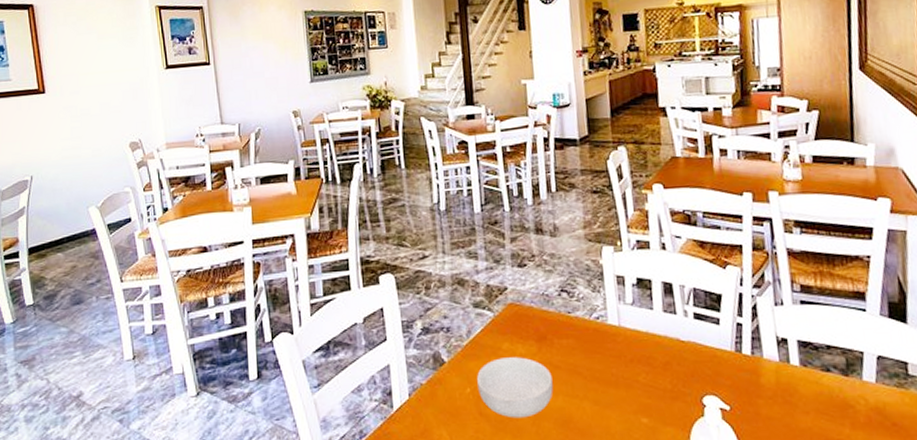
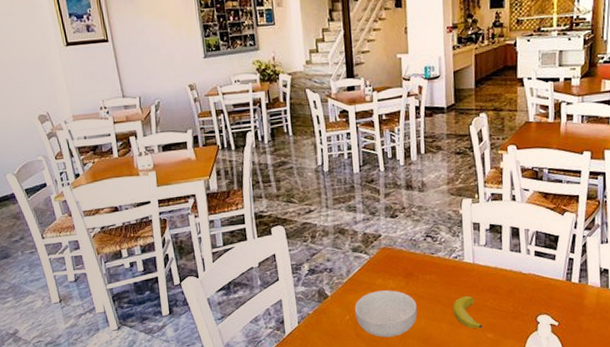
banana: none [596,367,635,411] -> present [453,295,483,329]

